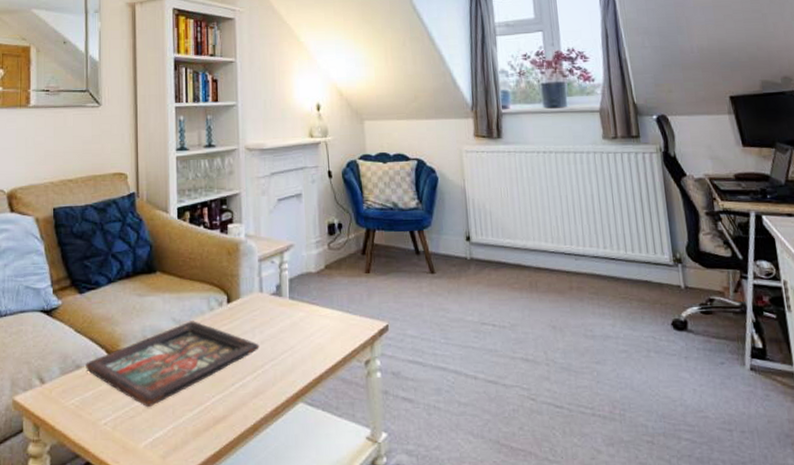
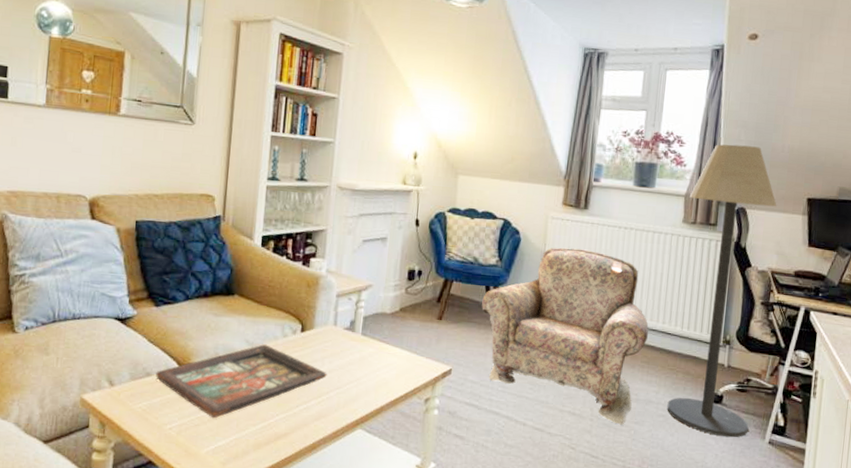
armchair: none [408,180,591,367] -> present [482,247,649,425]
floor lamp: none [604,51,725,368] -> present [667,144,777,438]

